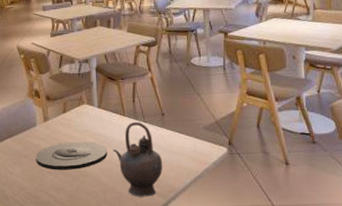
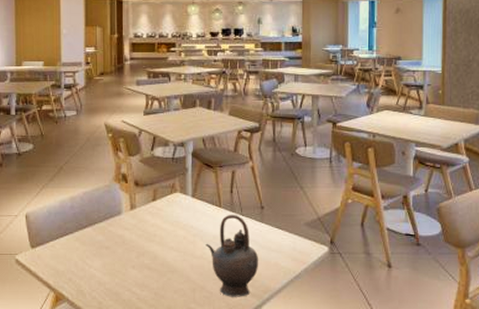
plate: present [36,141,108,170] -> none [119,233,199,265]

